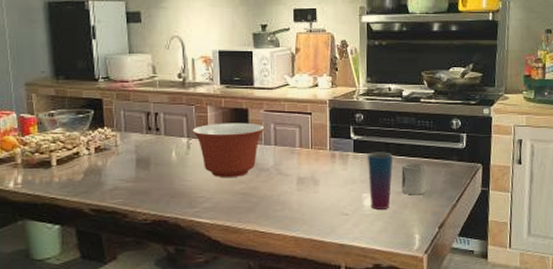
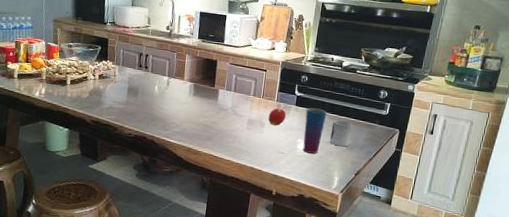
mixing bowl: present [192,122,265,177] -> none [172,68,228,112]
fruit: none [322,156,344,181] -> present [268,107,286,126]

